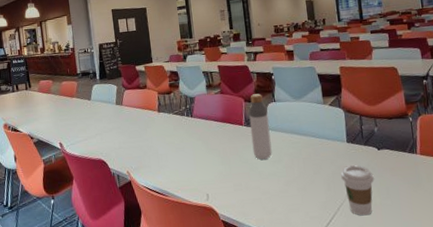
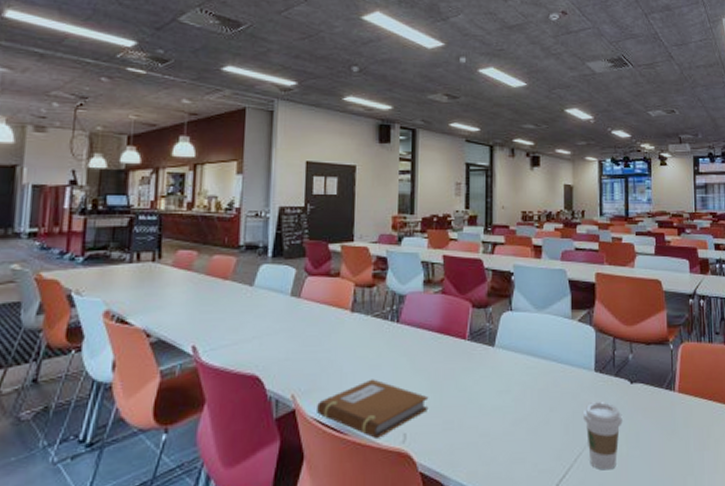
notebook: none [145,157,222,198] -> present [317,379,429,438]
bottle: present [248,93,272,160] -> none [475,298,500,388]

